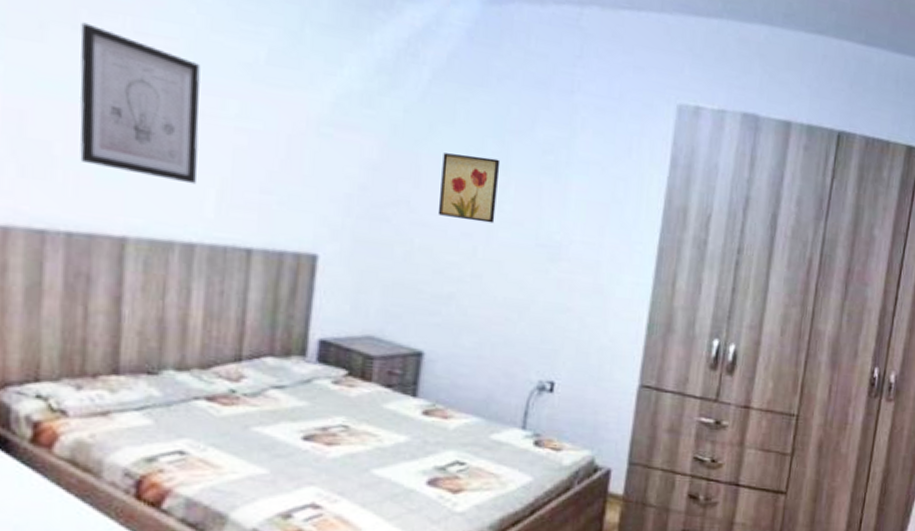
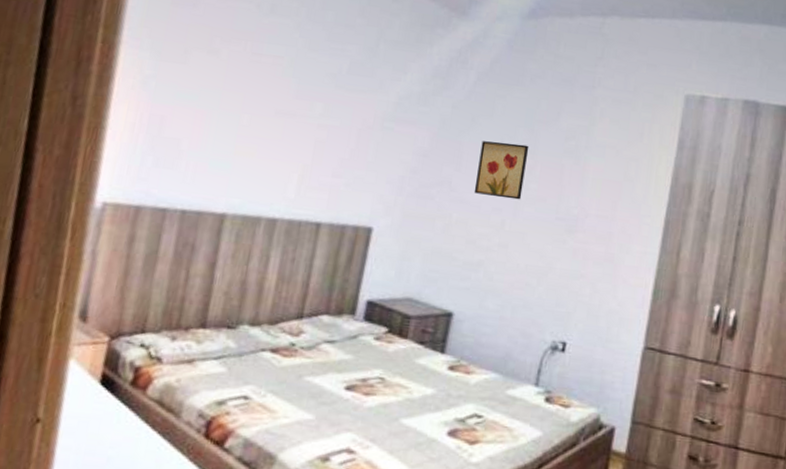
wall art: present [80,22,201,185] -> none [199,48,298,171]

